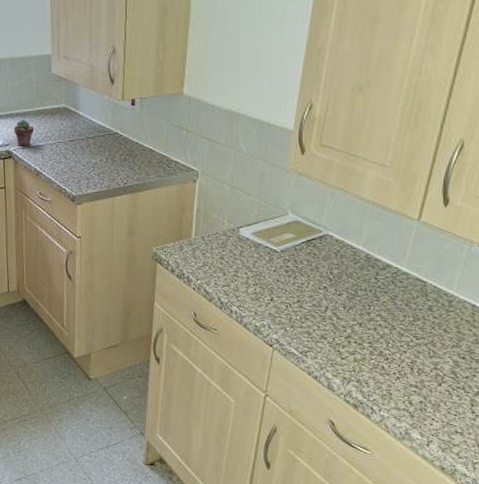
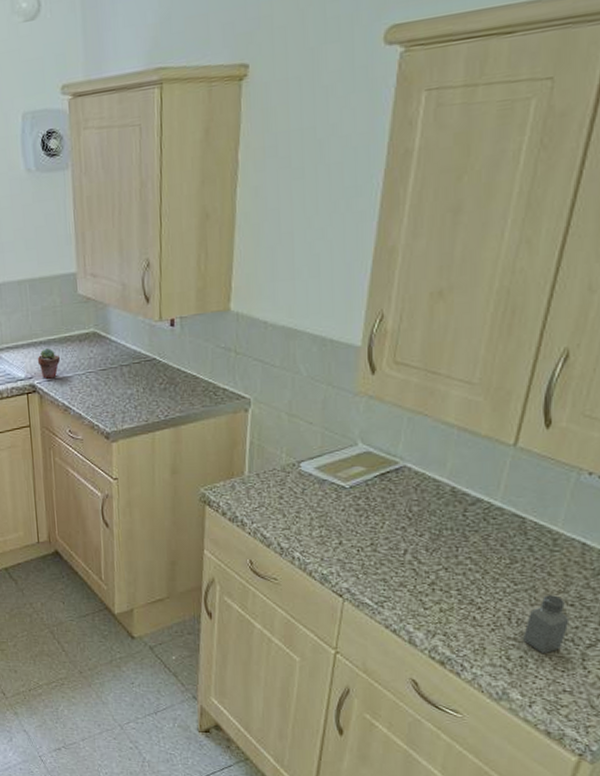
saltshaker: none [423,349,461,399] -> present [523,595,570,653]

